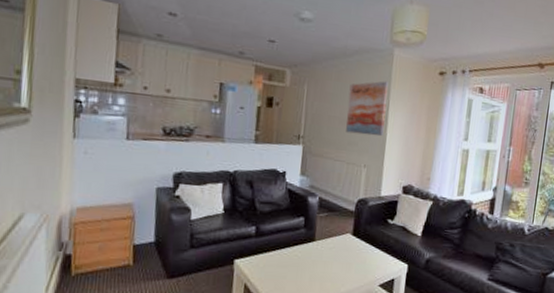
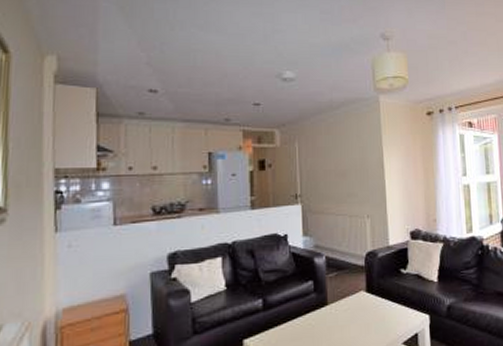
wall art: present [346,81,389,137] -> none [341,128,381,185]

